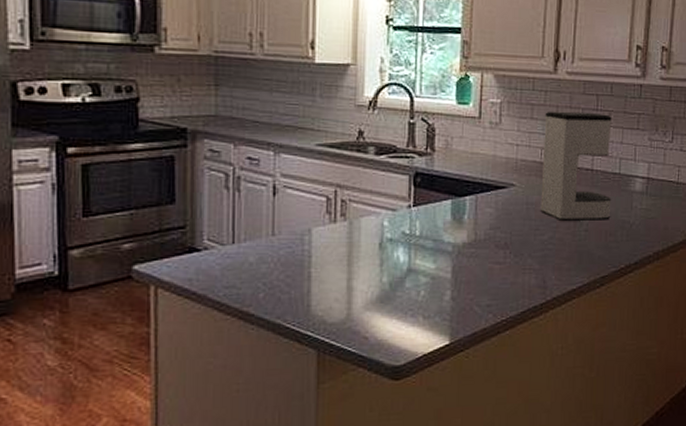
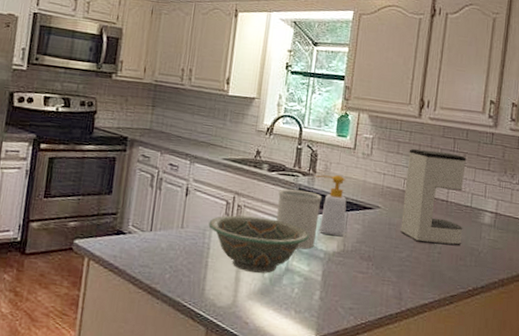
decorative bowl: none [307,212,433,278] -> present [208,215,310,273]
utensil holder: none [391,173,445,244] -> present [277,188,322,249]
soap bottle: none [433,152,476,225] -> present [315,175,347,237]

